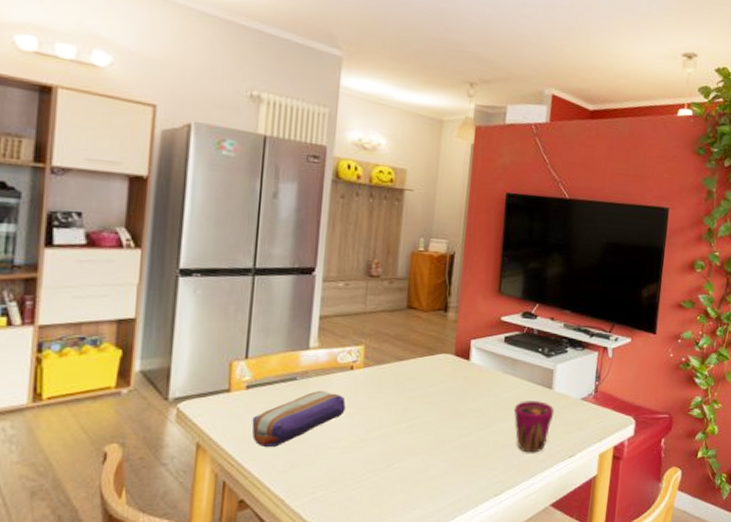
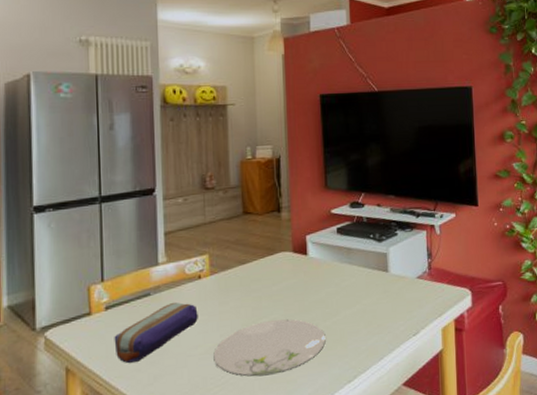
plate: none [356,423,478,478] -> present [213,319,326,377]
cup: present [513,401,555,453] -> none [355,285,394,337]

